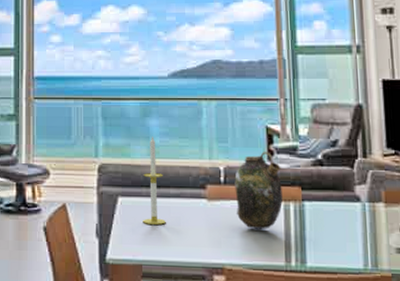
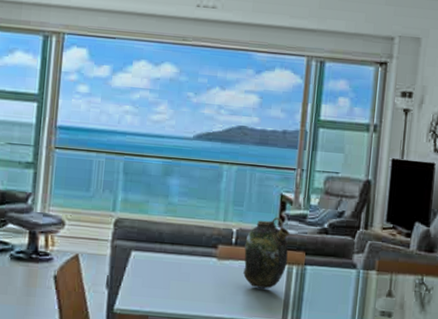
candle: present [143,135,166,225] -> none [153,194,178,280]

